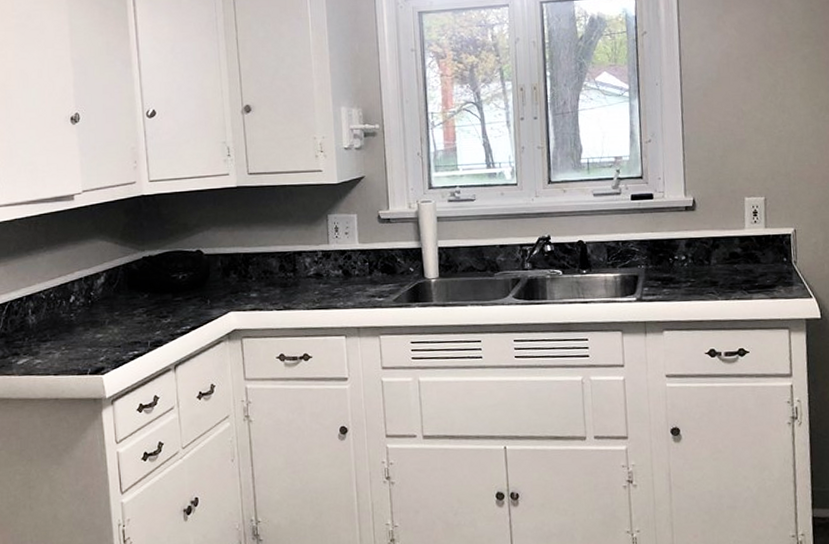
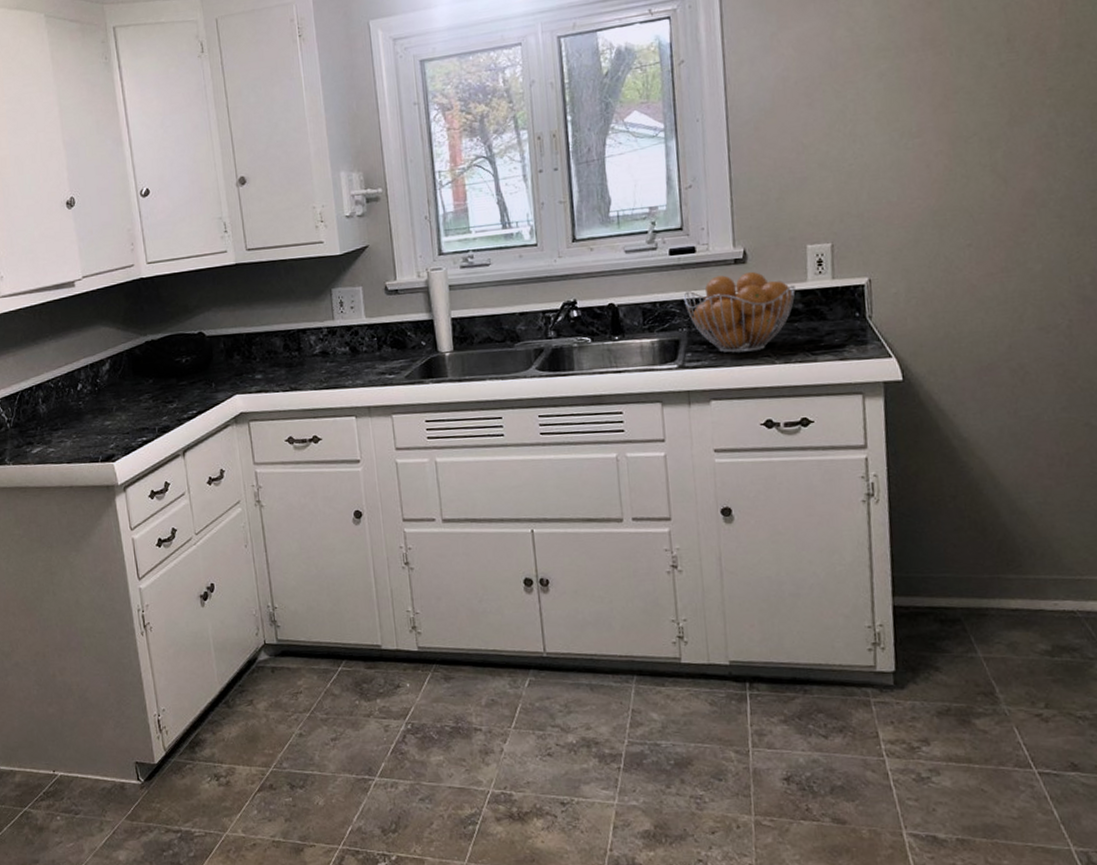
fruit basket: none [642,218,735,289] -> present [683,271,796,353]

